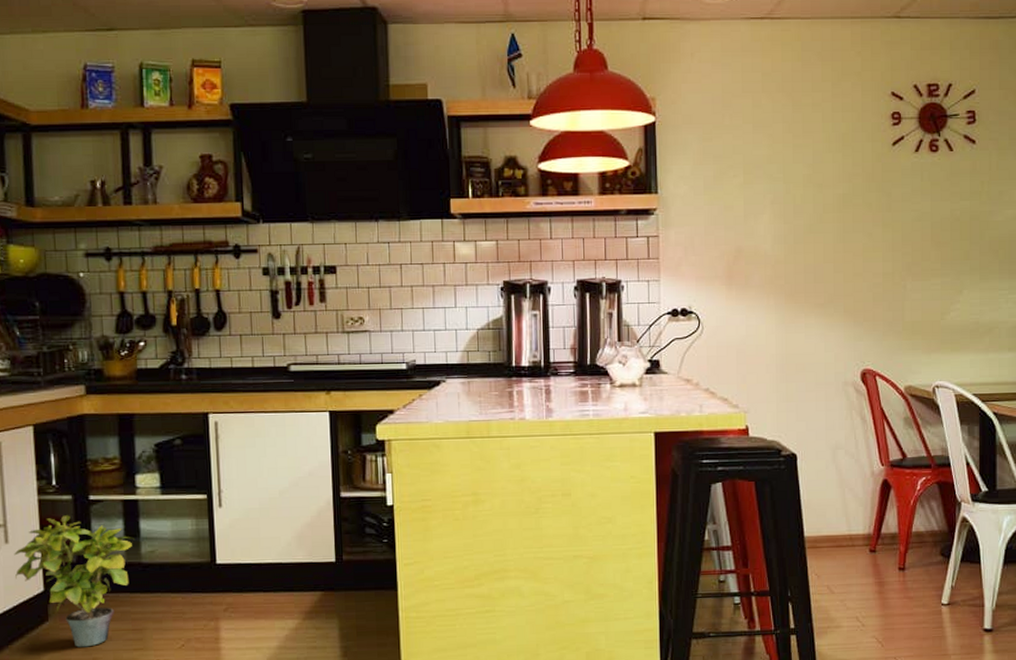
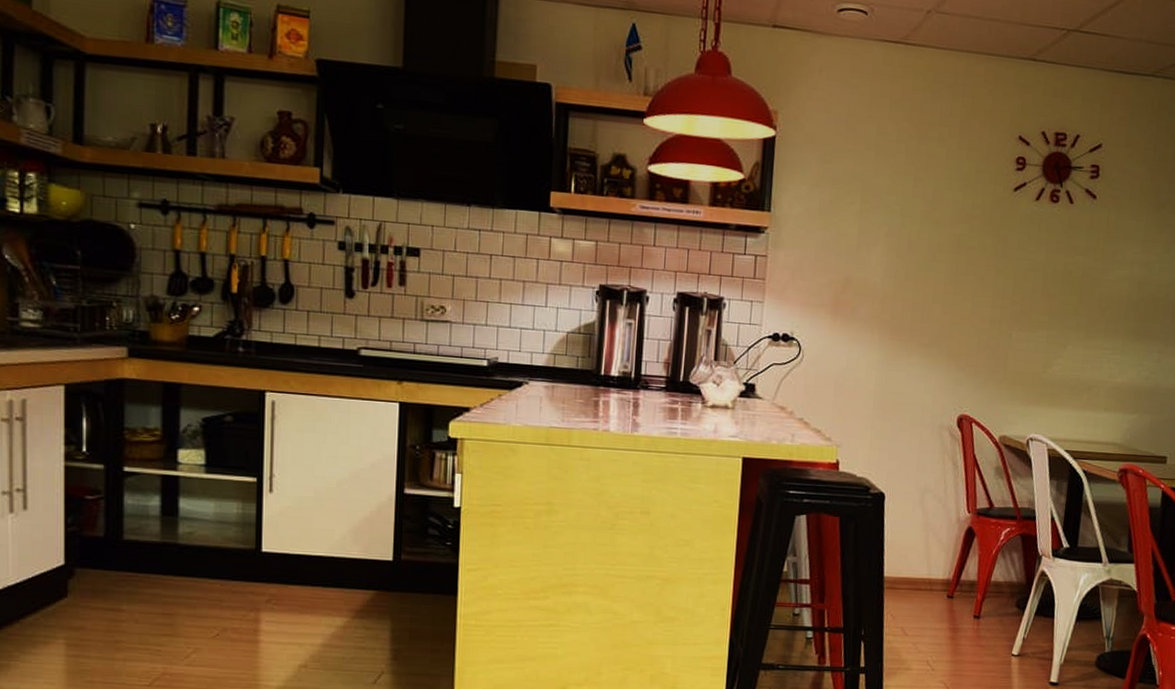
potted plant: present [14,515,134,648] -> none [33,485,172,628]

